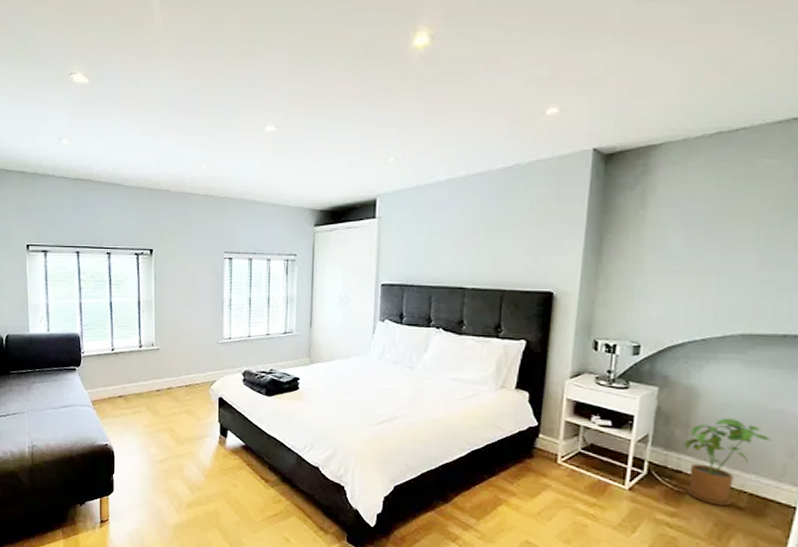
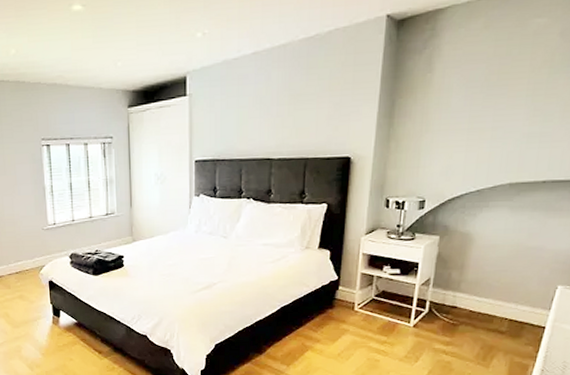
house plant: present [684,418,772,507] -> none [459,258,530,332]

